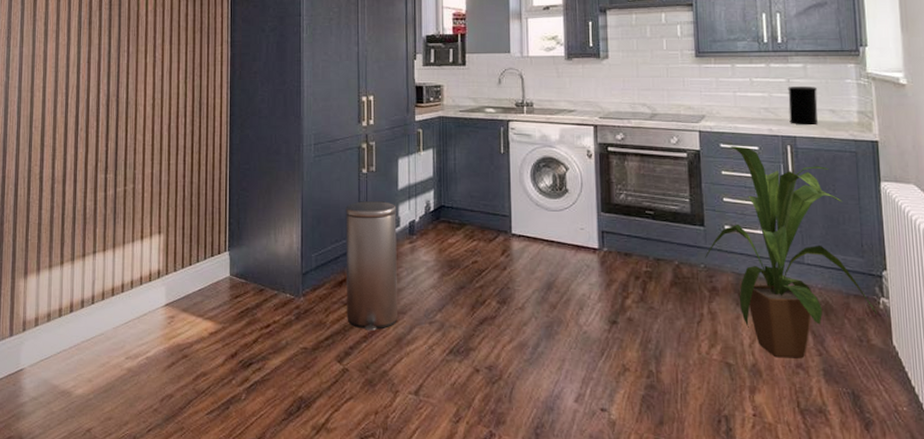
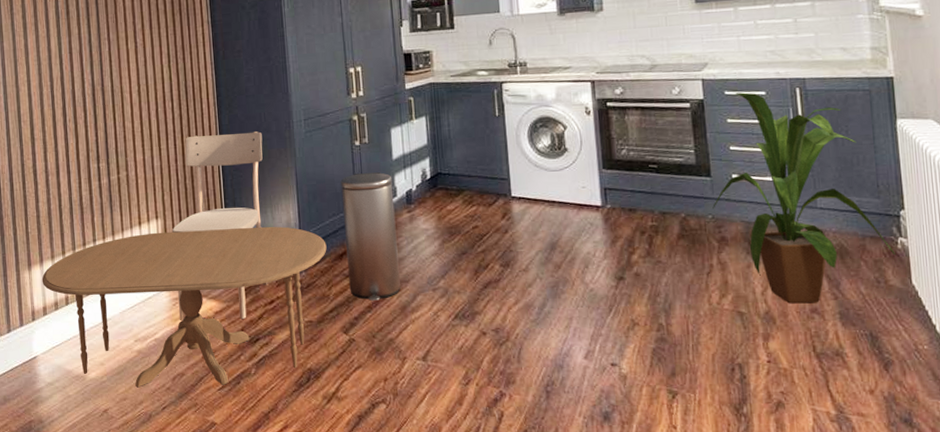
dining table: none [37,248,327,410] -> present [42,226,327,388]
dining chair: none [173,153,272,343] -> present [172,131,268,321]
canister: present [788,87,818,124] -> none [795,25,828,66]

